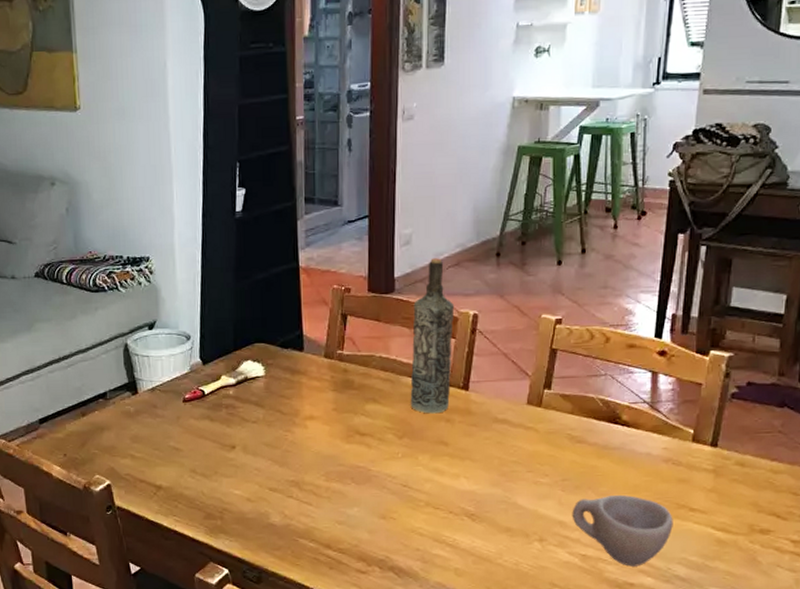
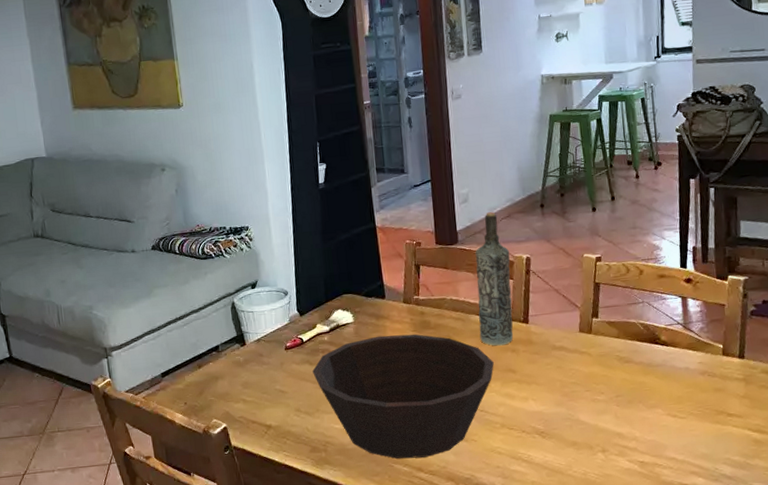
bowl: none [213,393,424,533] -> present [312,334,494,459]
cup: present [572,494,673,567] -> none [627,405,715,469]

